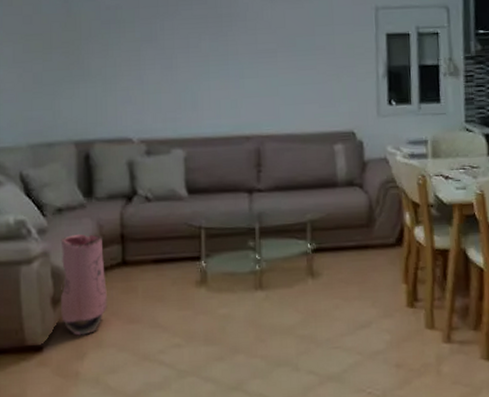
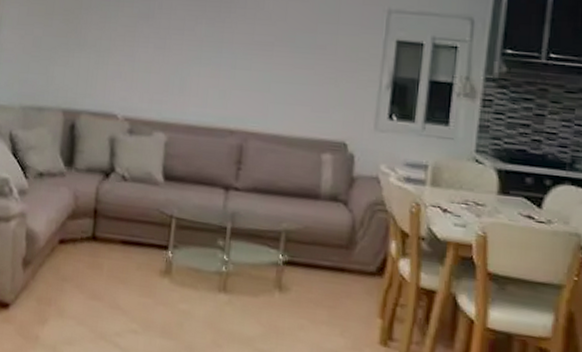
bag: present [60,234,107,336] -> none [29,200,78,302]

